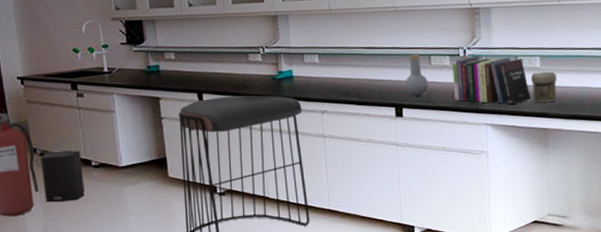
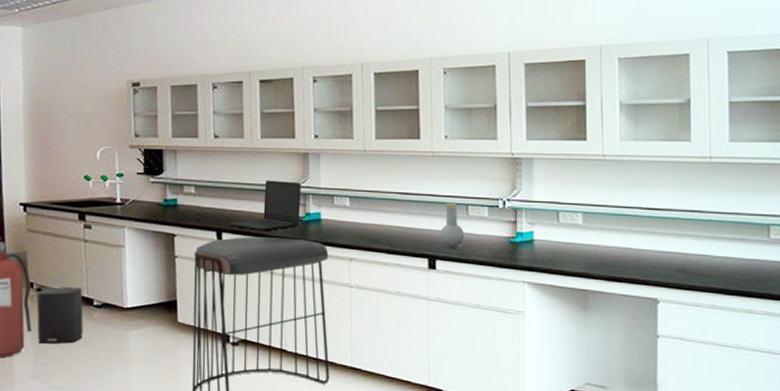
laptop: none [209,42,274,91] -> present [230,180,301,231]
books: present [453,56,531,105] -> none [491,208,571,263]
jar: present [531,71,557,103] -> none [573,229,599,263]

